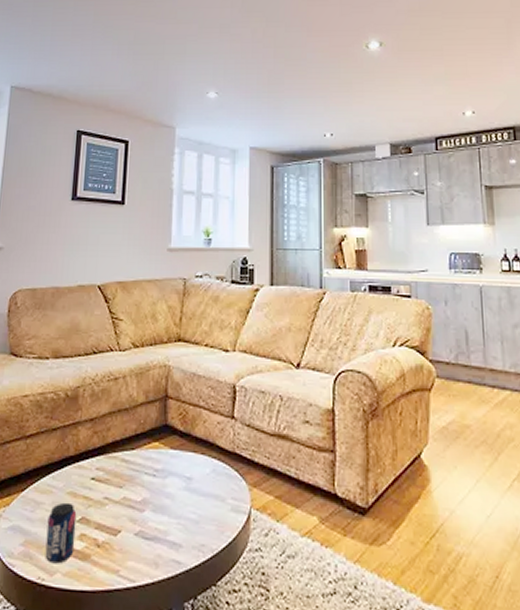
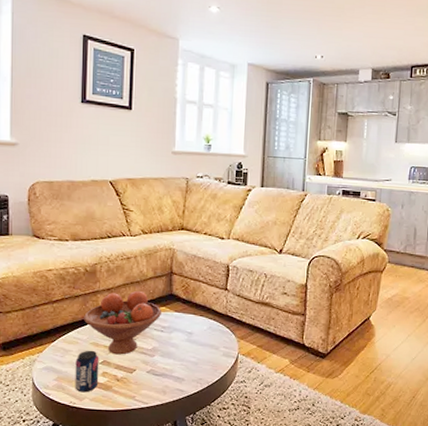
fruit bowl: none [61,422,154,509] -> present [84,291,161,355]

